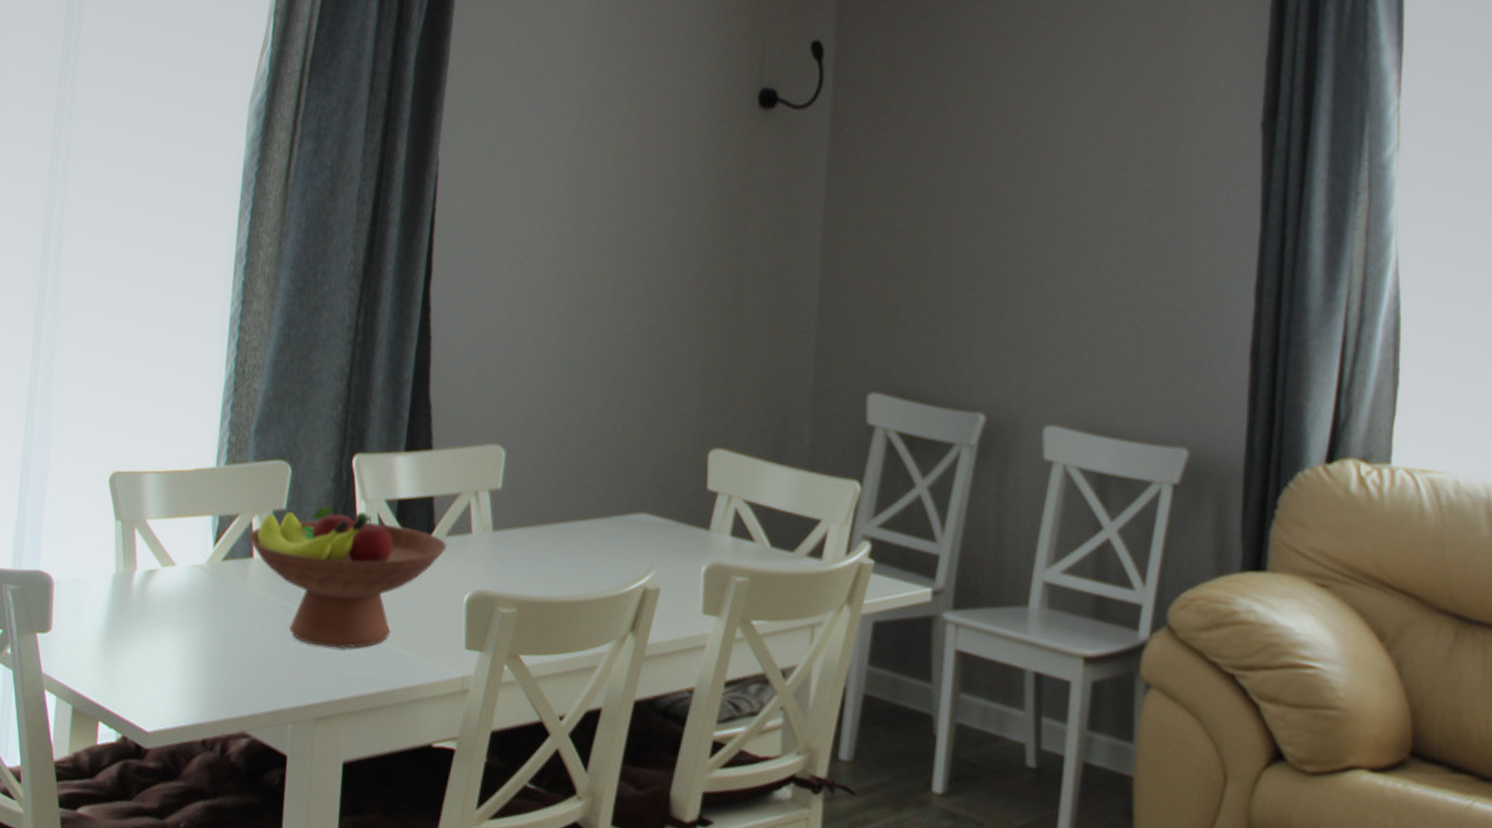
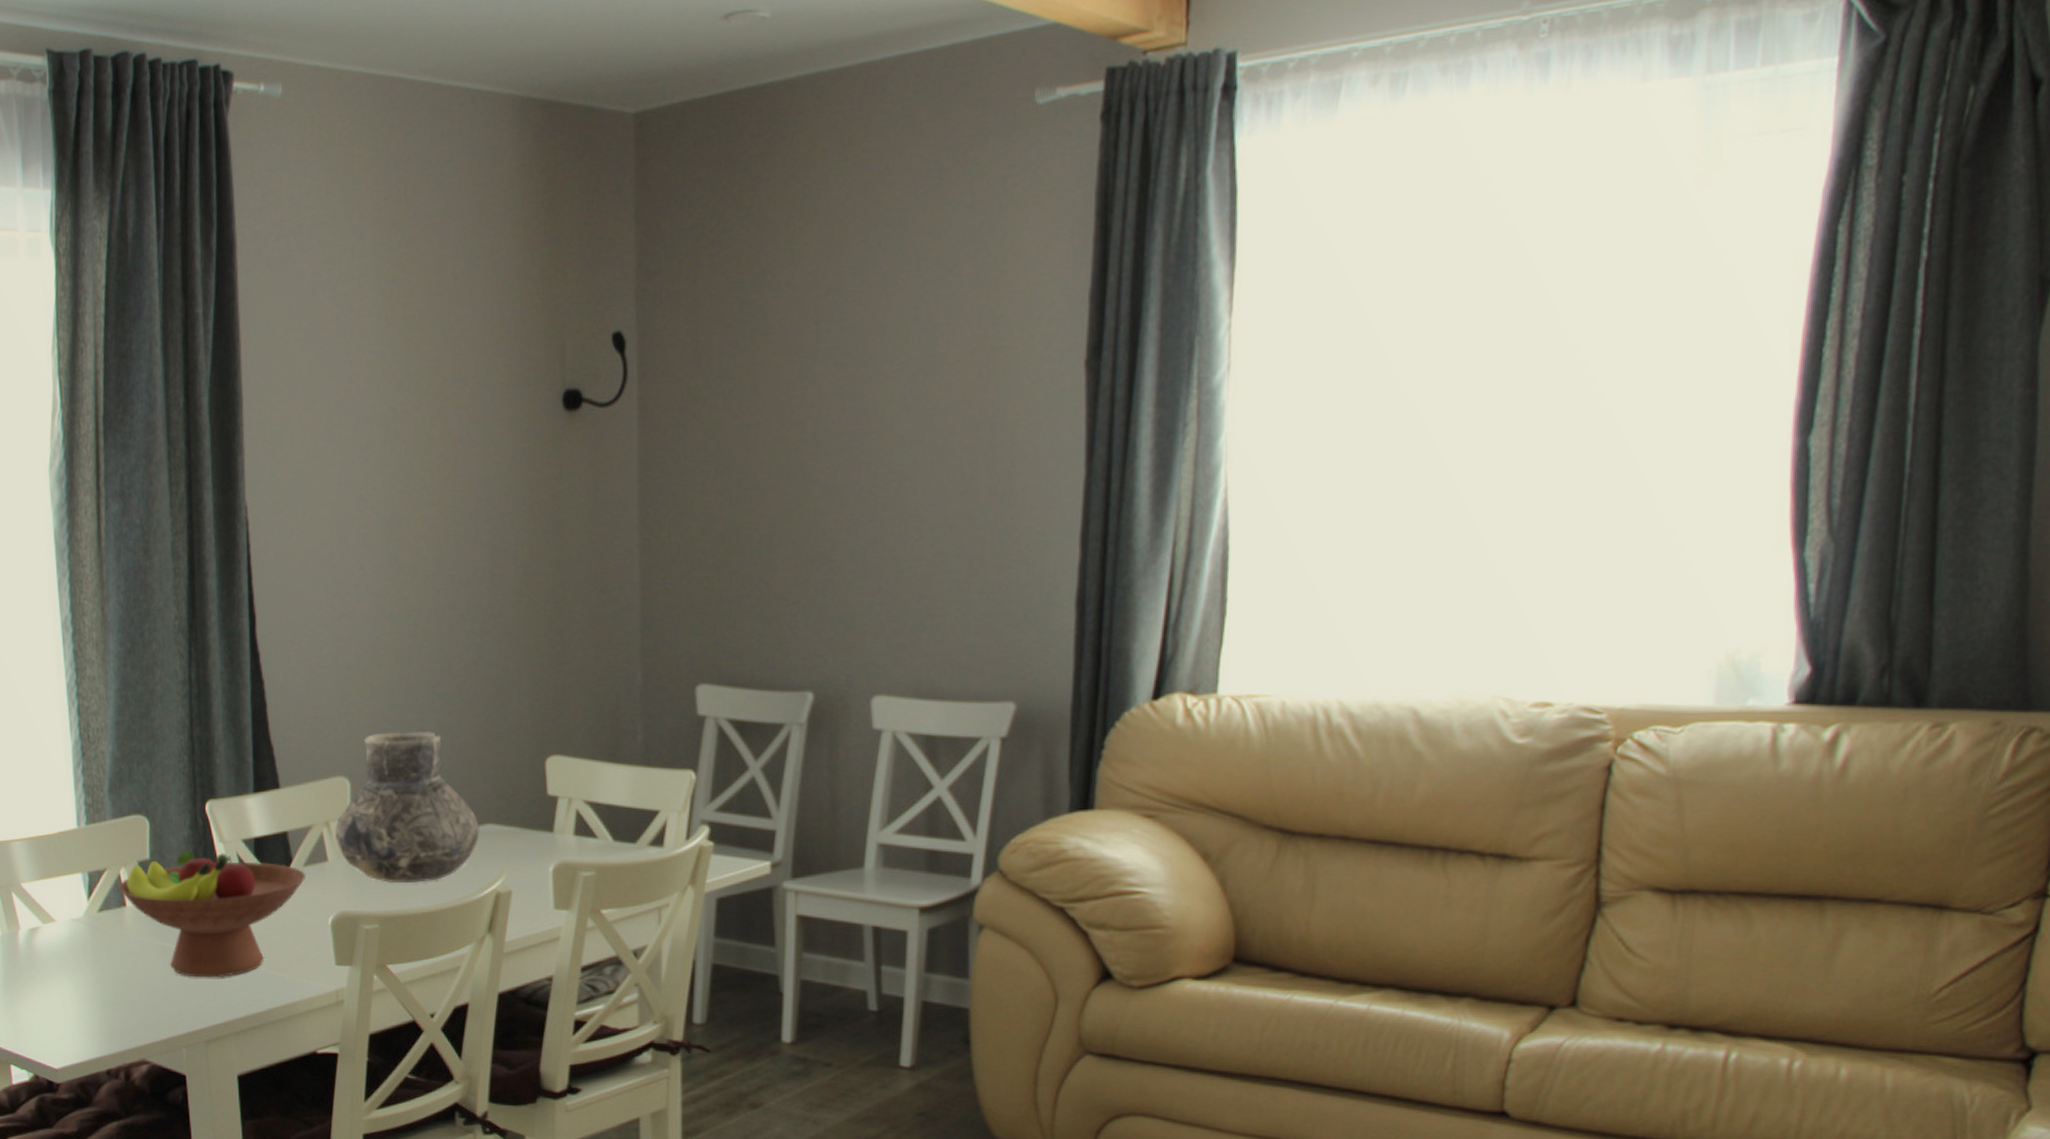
vase: none [482,404,634,568] -> present [335,731,480,883]

